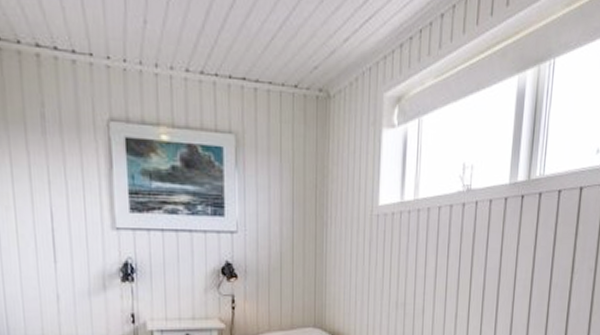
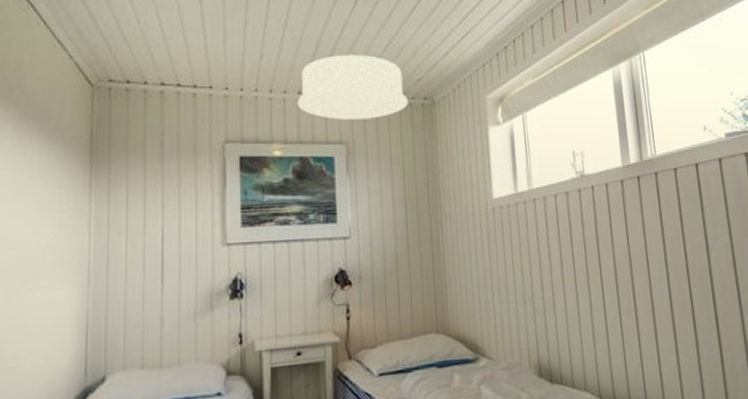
ceiling light: none [185,29,302,109] -> present [298,54,408,120]

